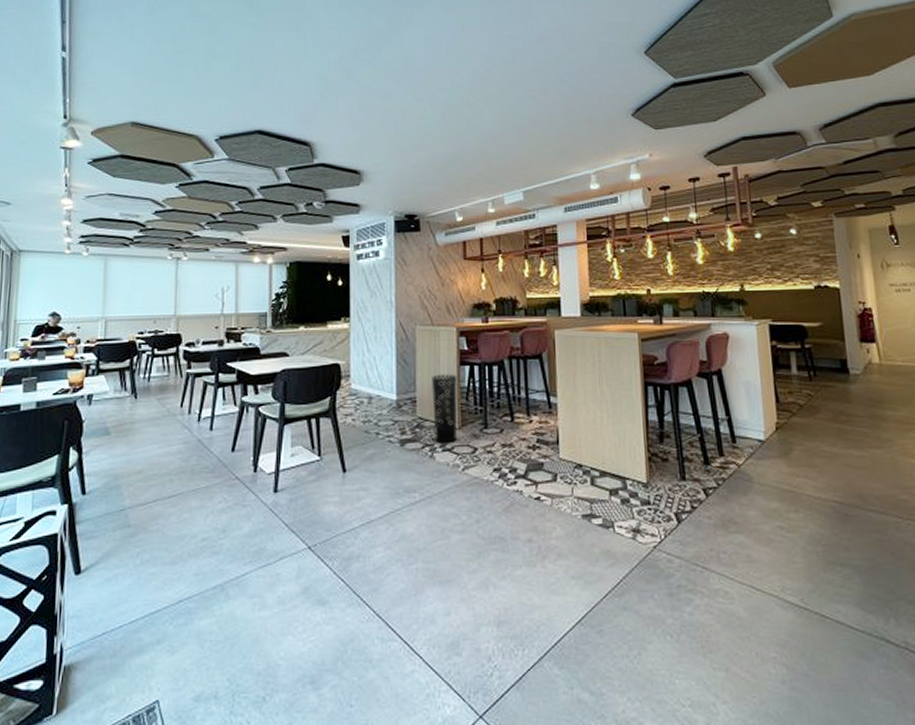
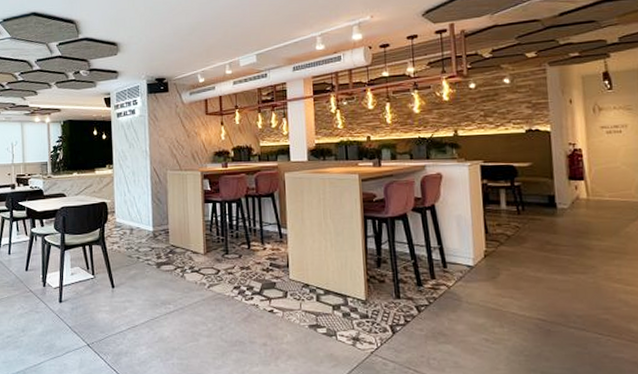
umbrella stand: present [432,374,458,444] -> none [181,210,203,266]

